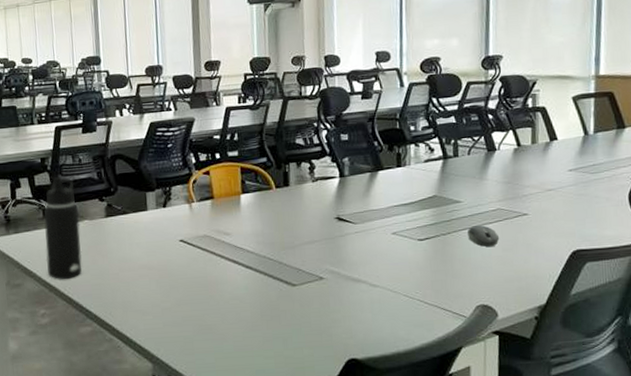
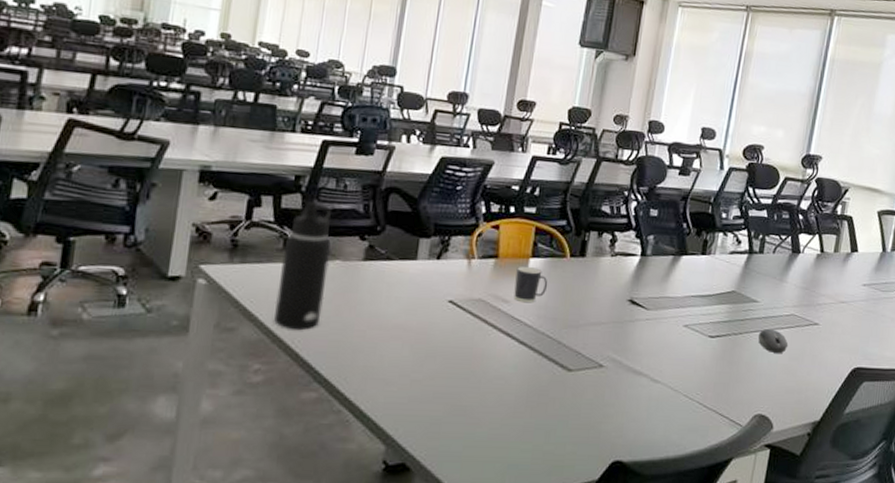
mug: none [231,201,261,233] -> present [514,266,548,303]

